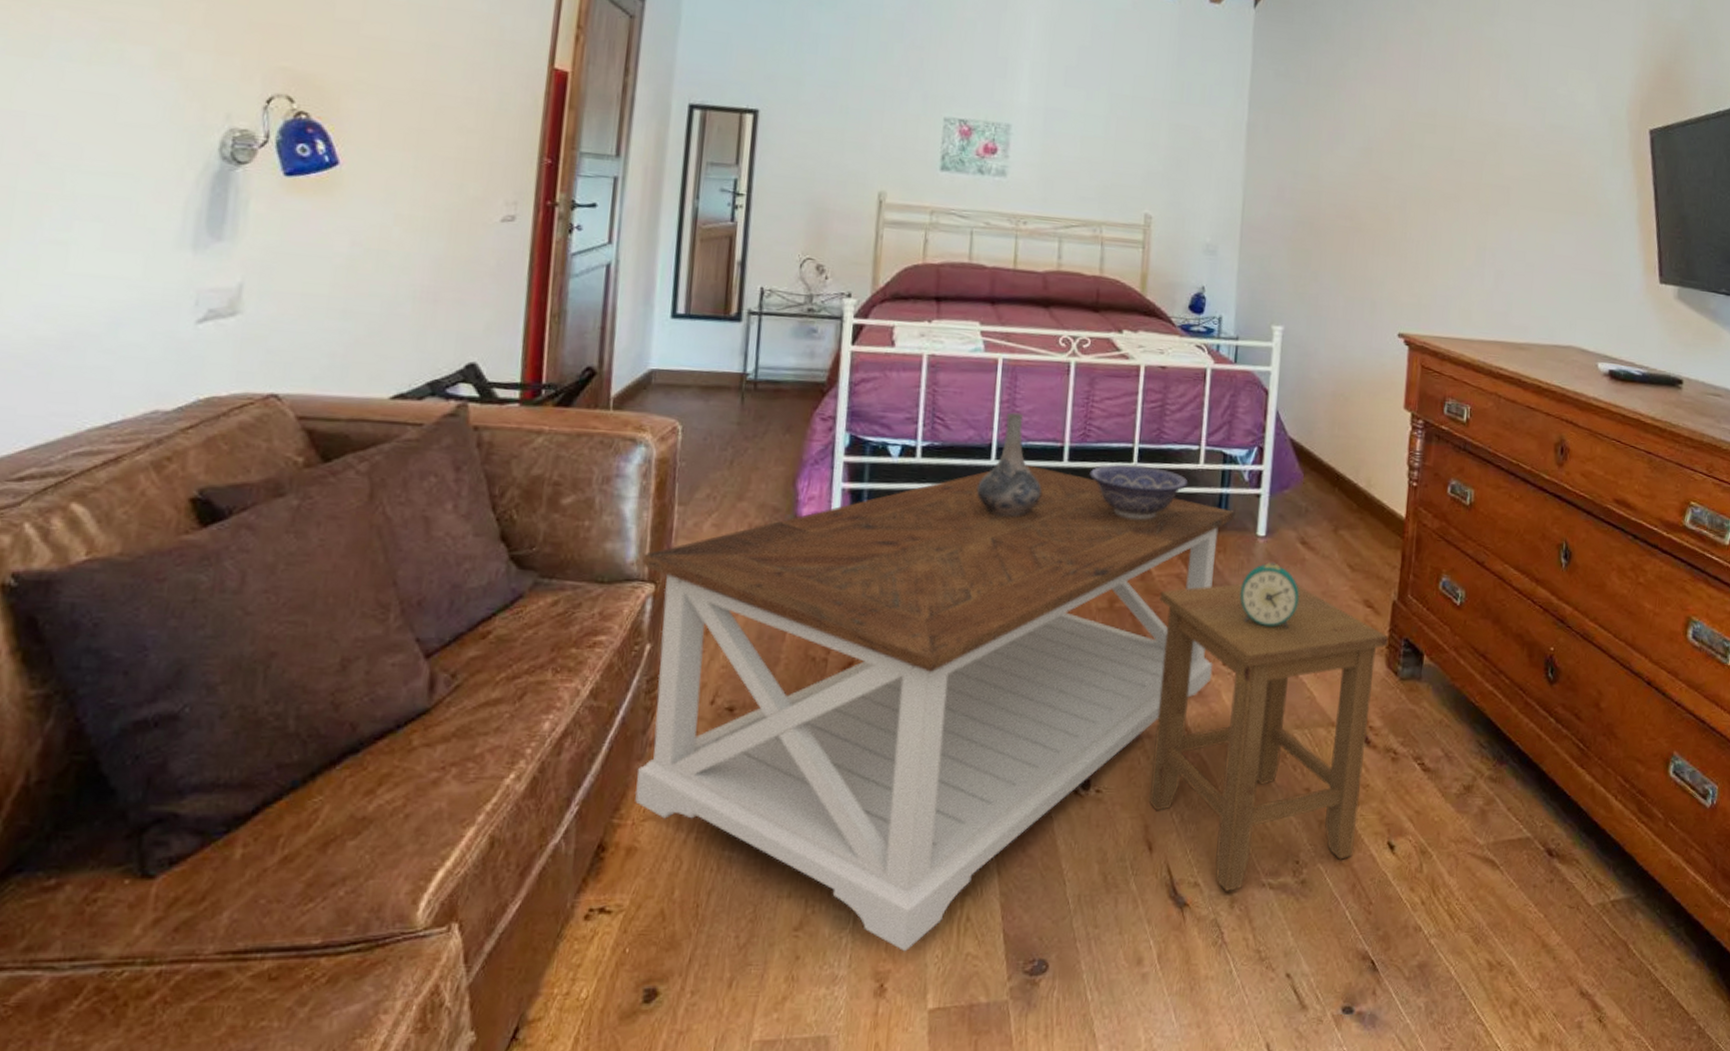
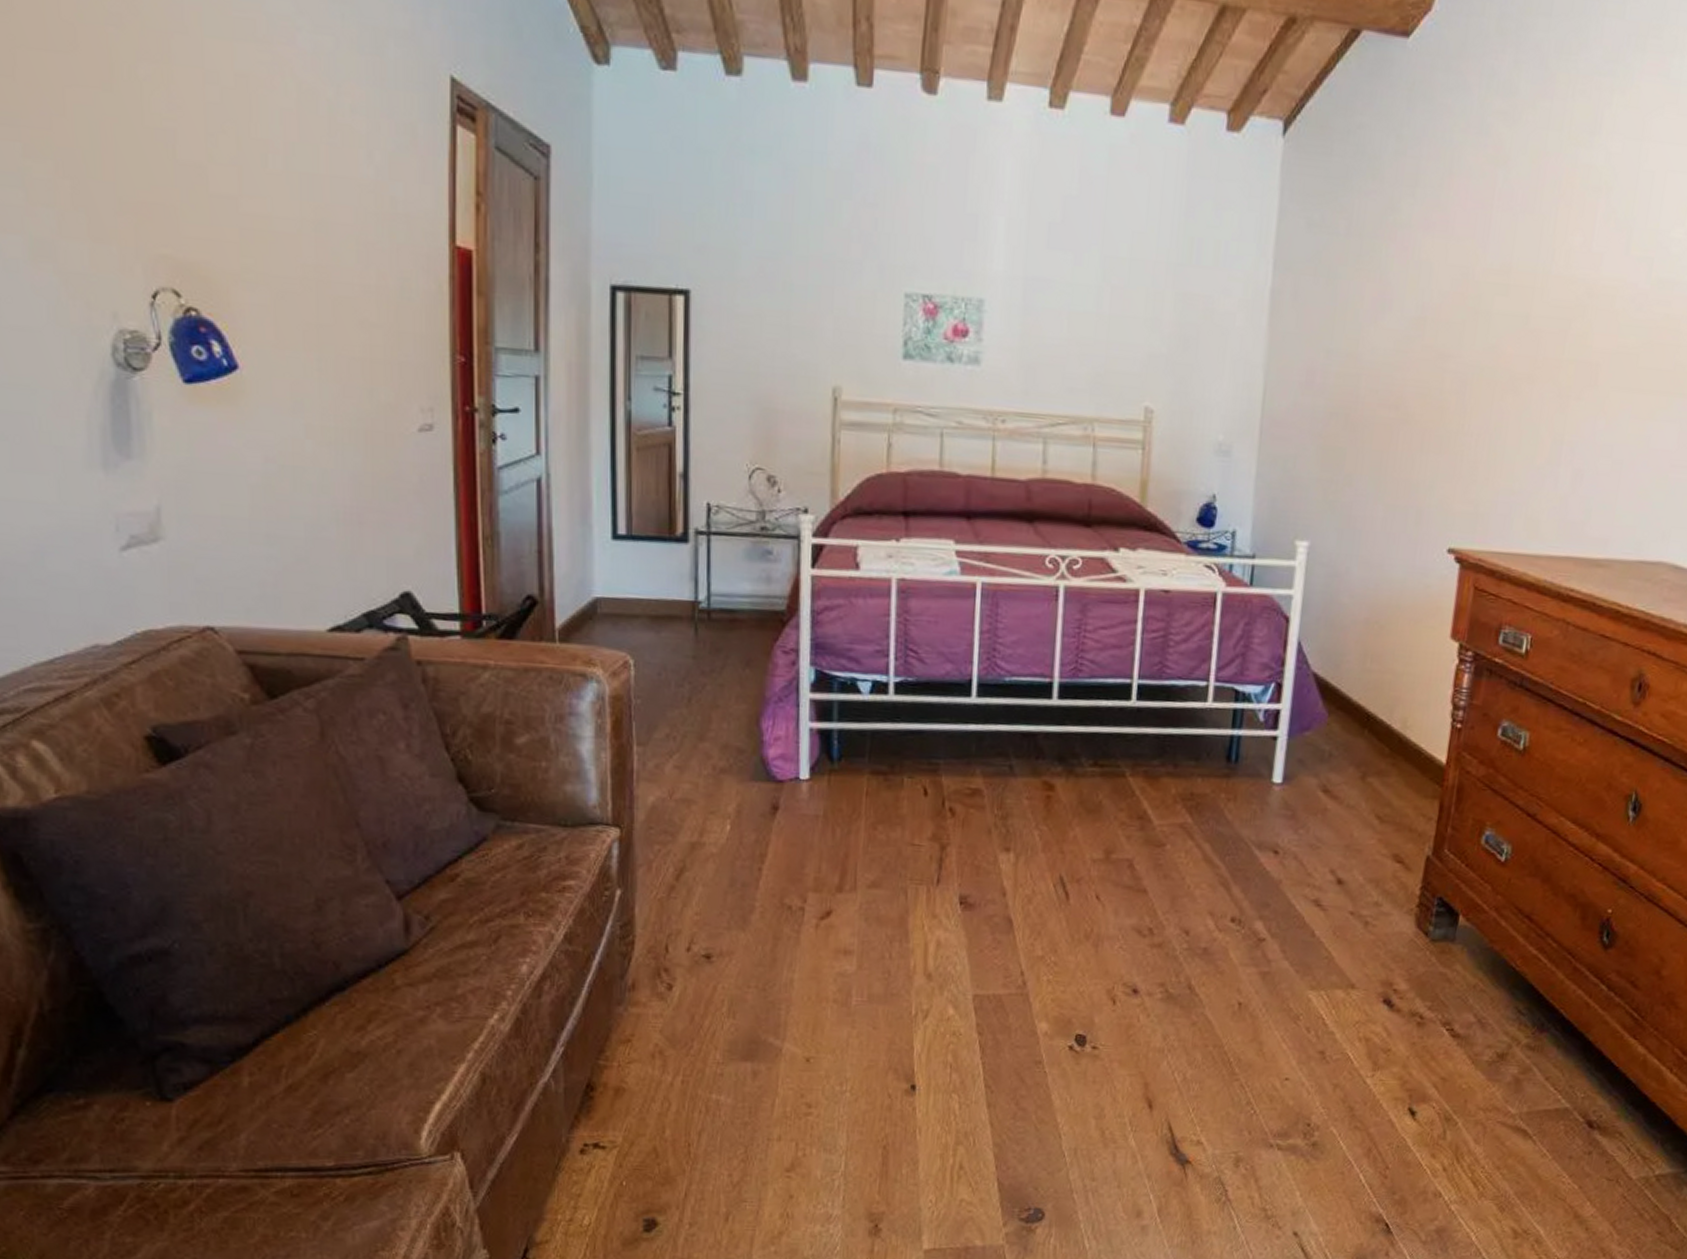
coffee table: present [634,464,1234,952] -> none [604,702,1247,1196]
decorative vase: present [976,412,1042,517] -> none [956,644,1029,761]
decorative bowl: present [1089,464,1189,520] -> none [1082,702,1195,765]
stool: present [1148,583,1389,892] -> none [1148,834,1420,1152]
alarm clock: present [1240,562,1299,628] -> none [1251,812,1319,884]

